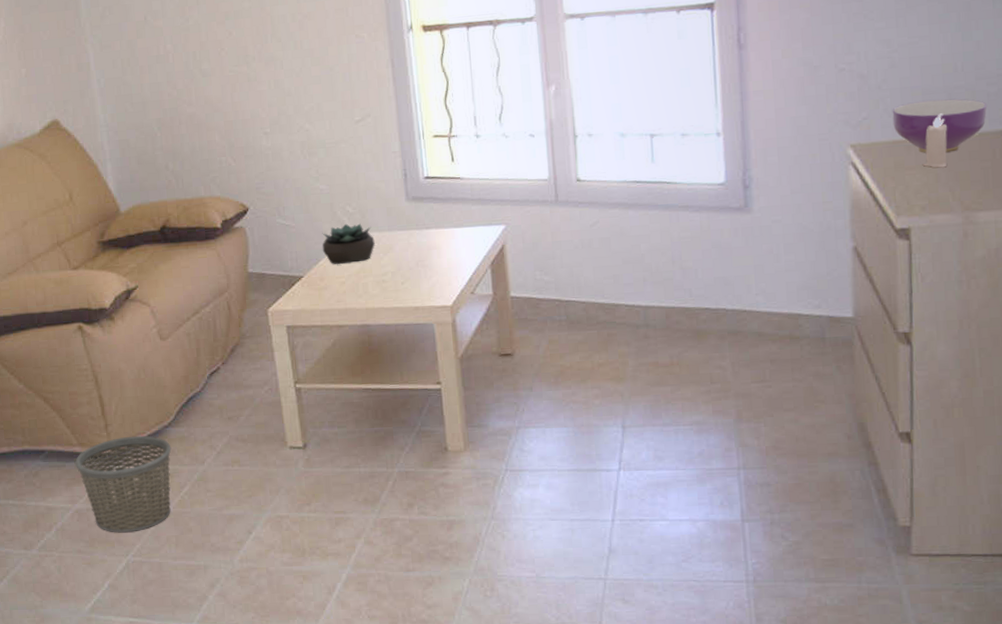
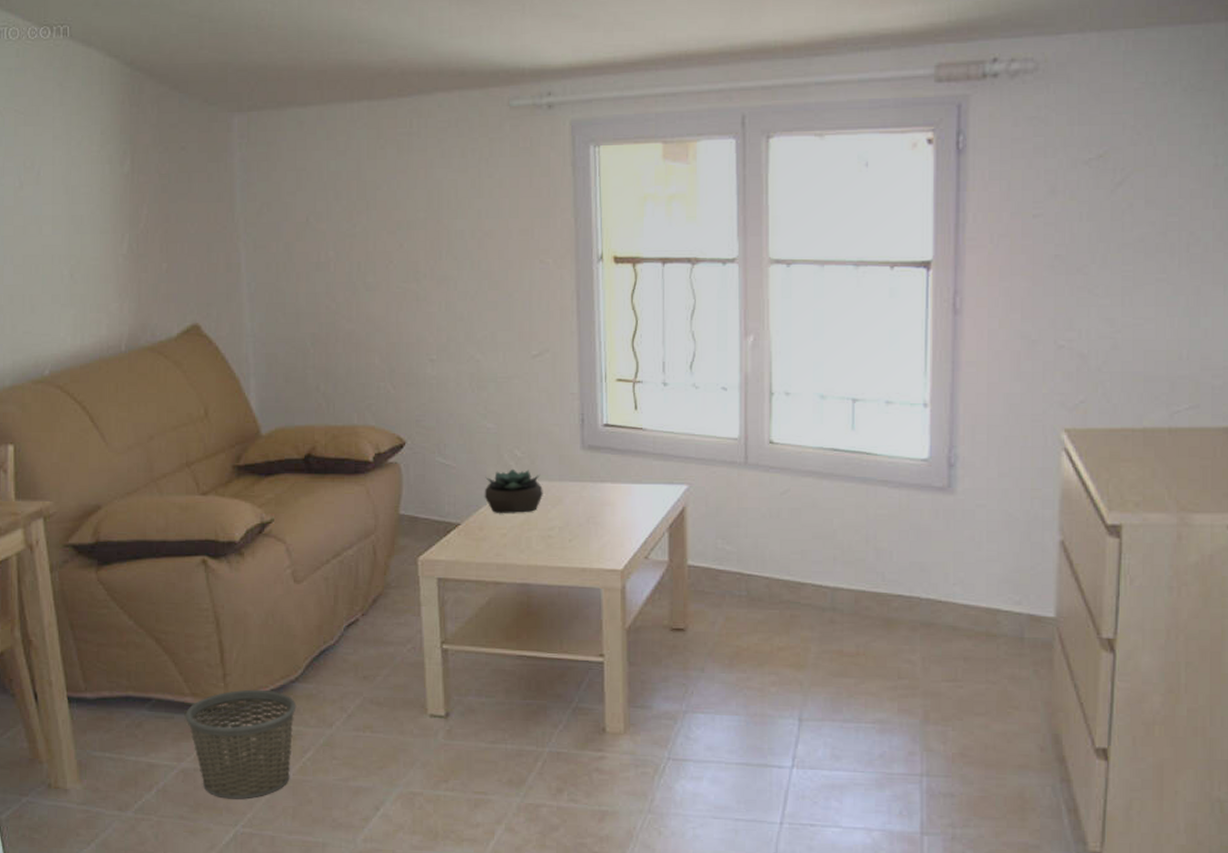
bowl: present [892,98,988,153] -> none [1111,387,1211,446]
candle: present [922,113,948,169] -> none [1139,403,1167,462]

